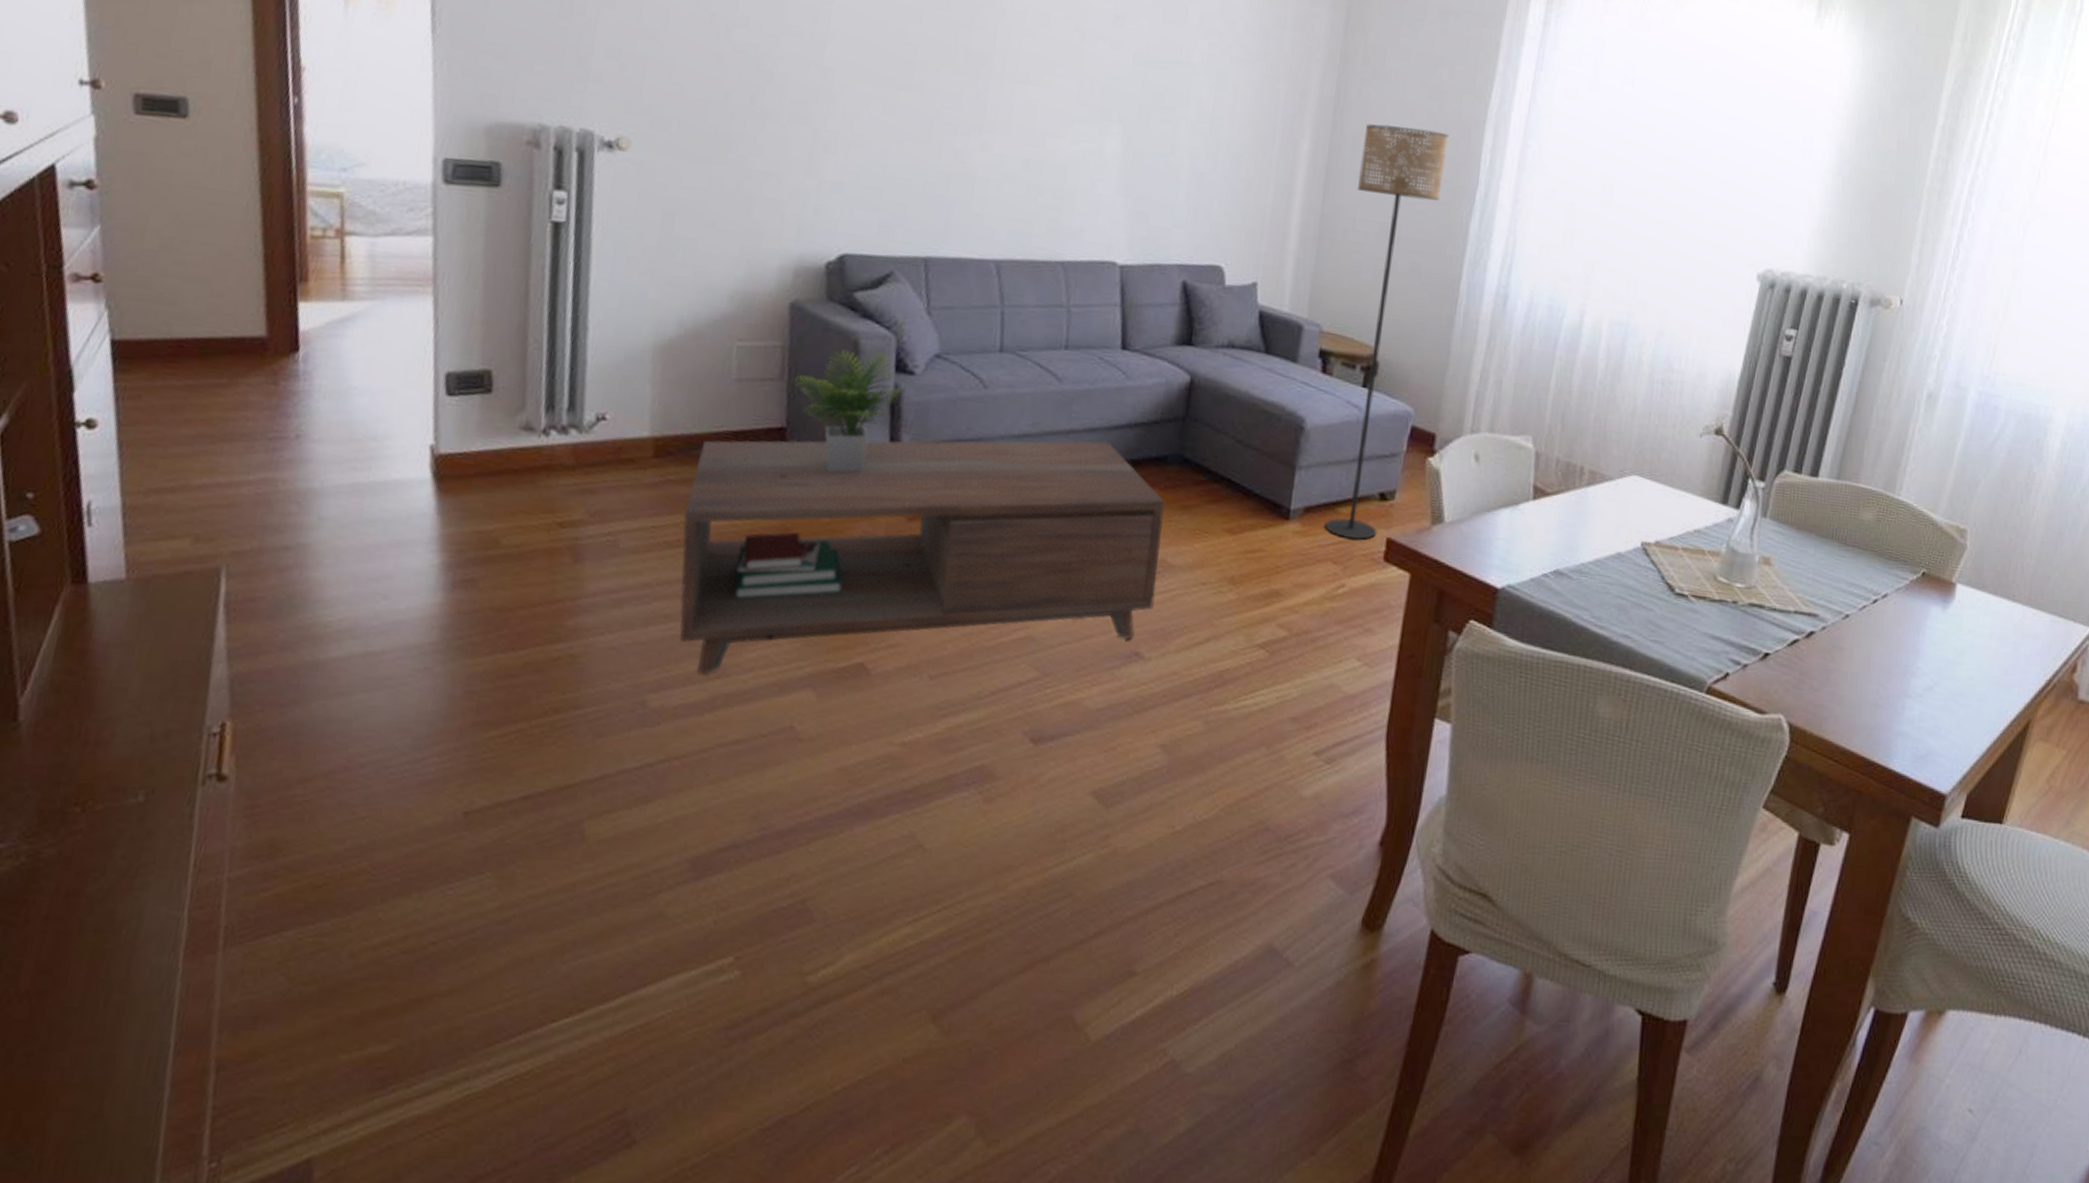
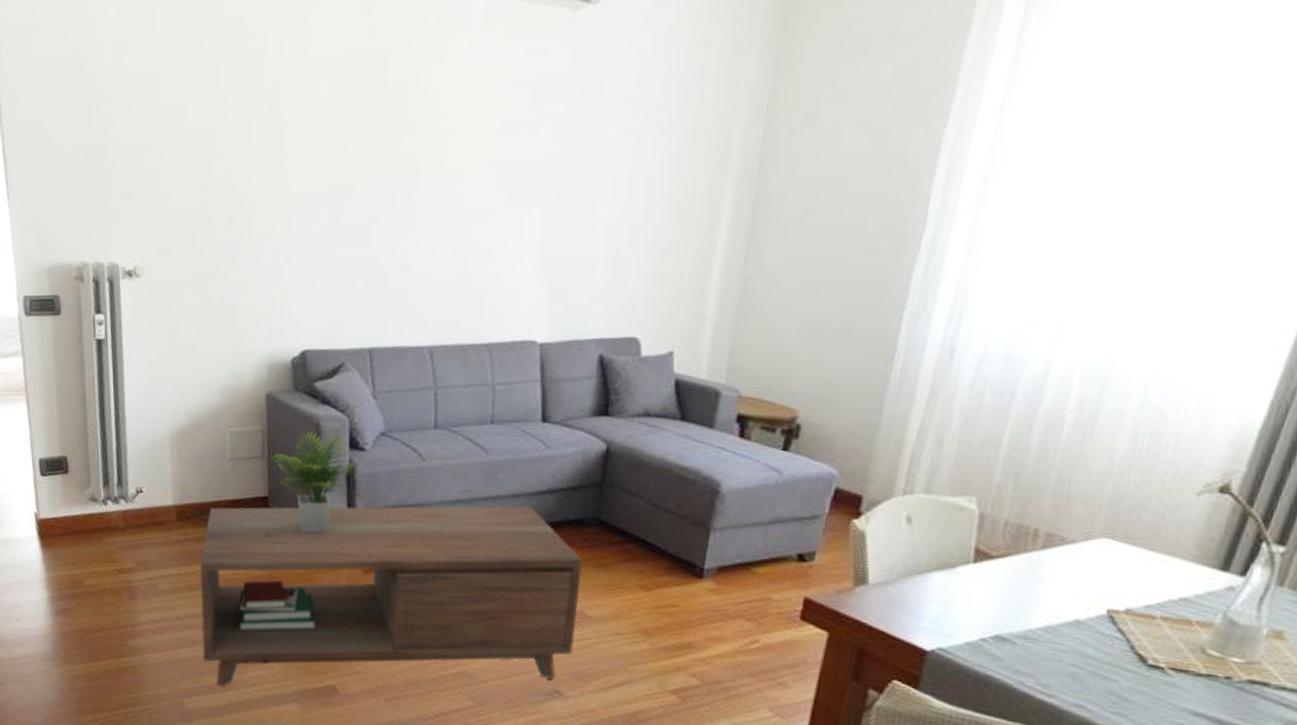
floor lamp: present [1325,123,1449,541] -> none [739,174,892,600]

